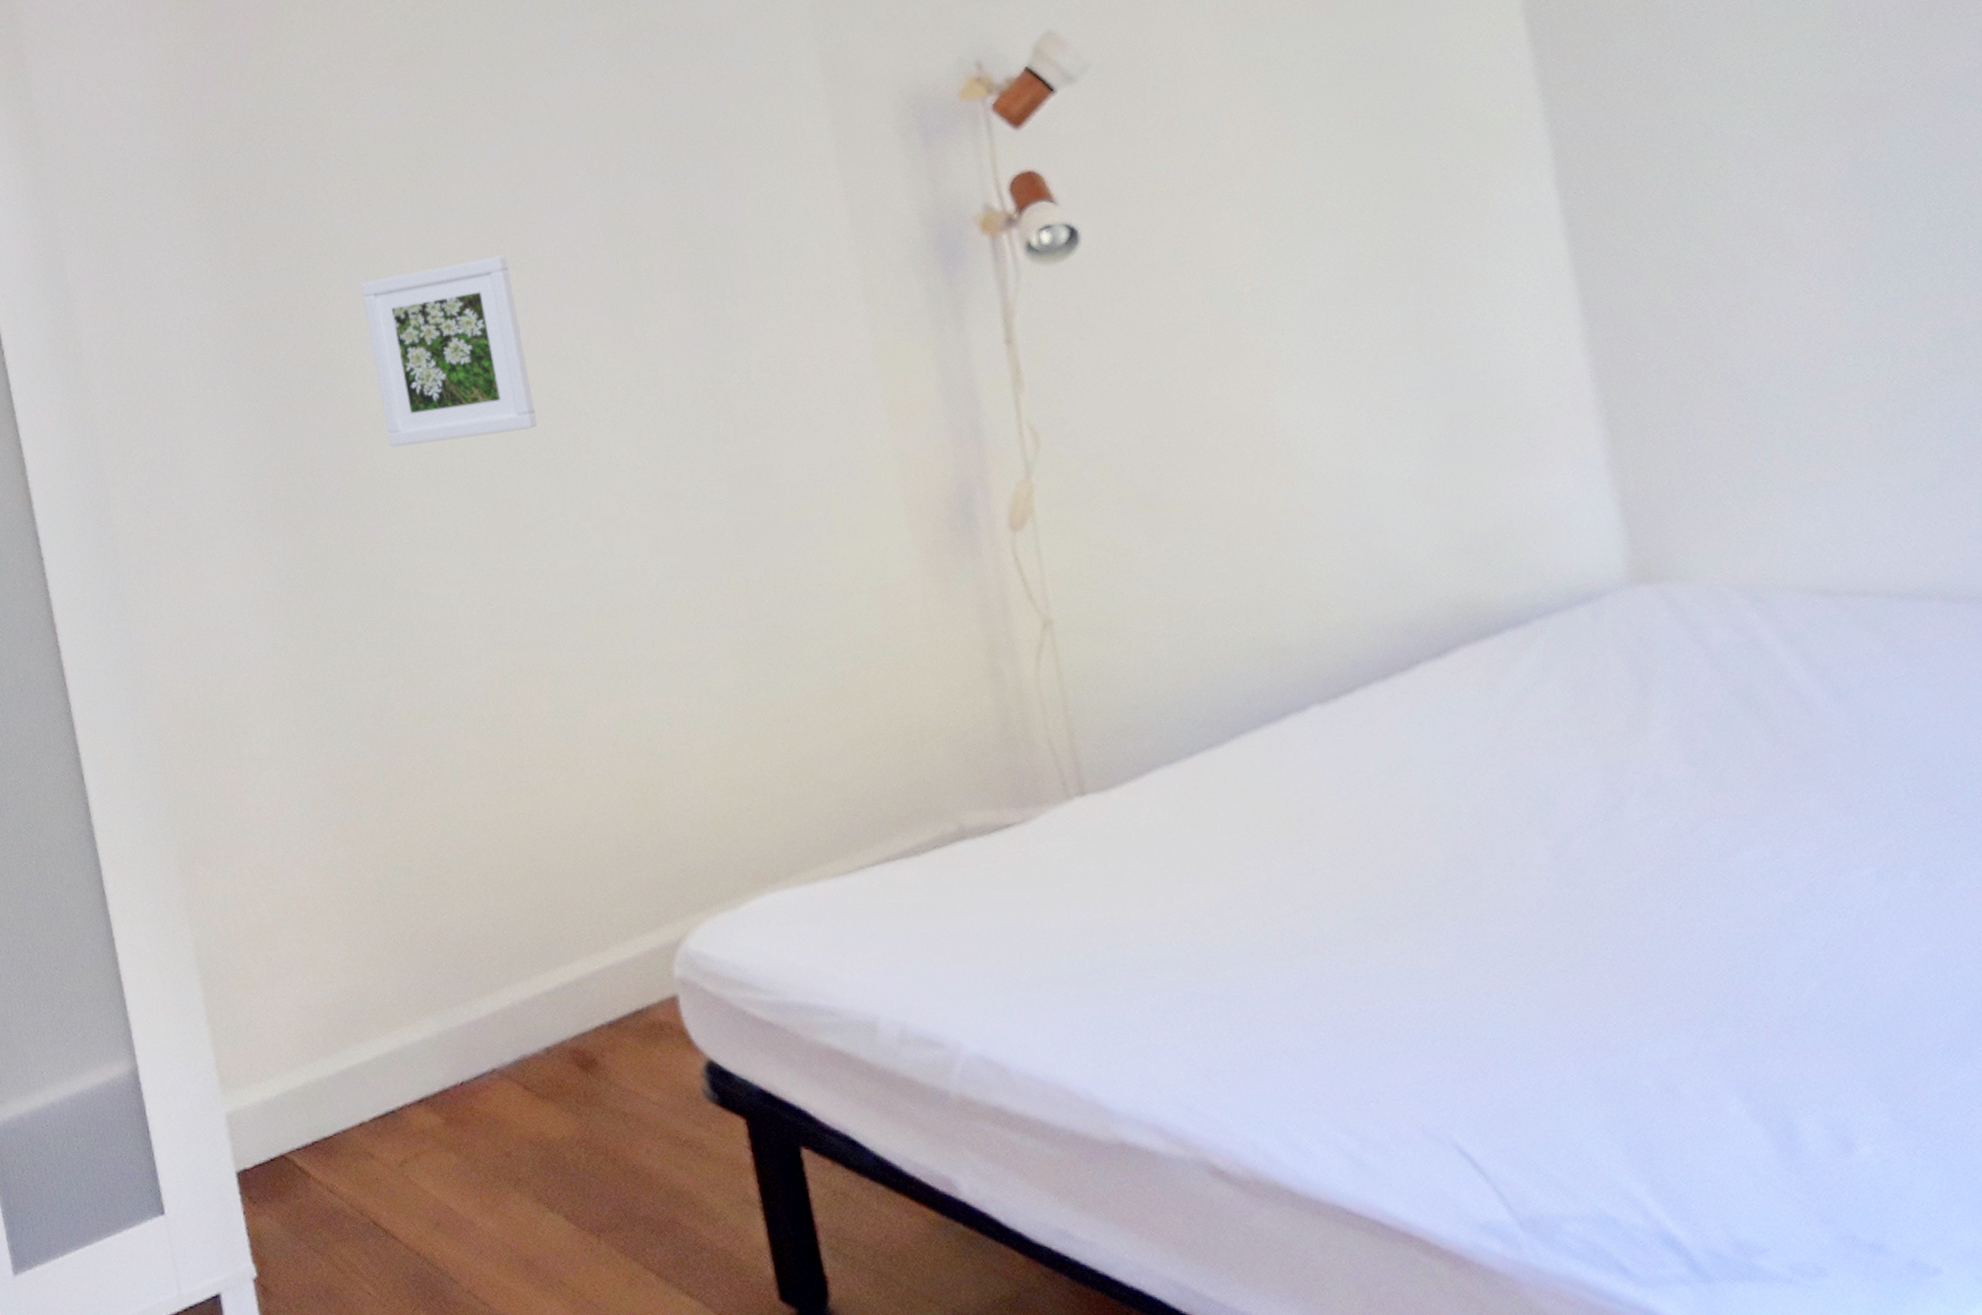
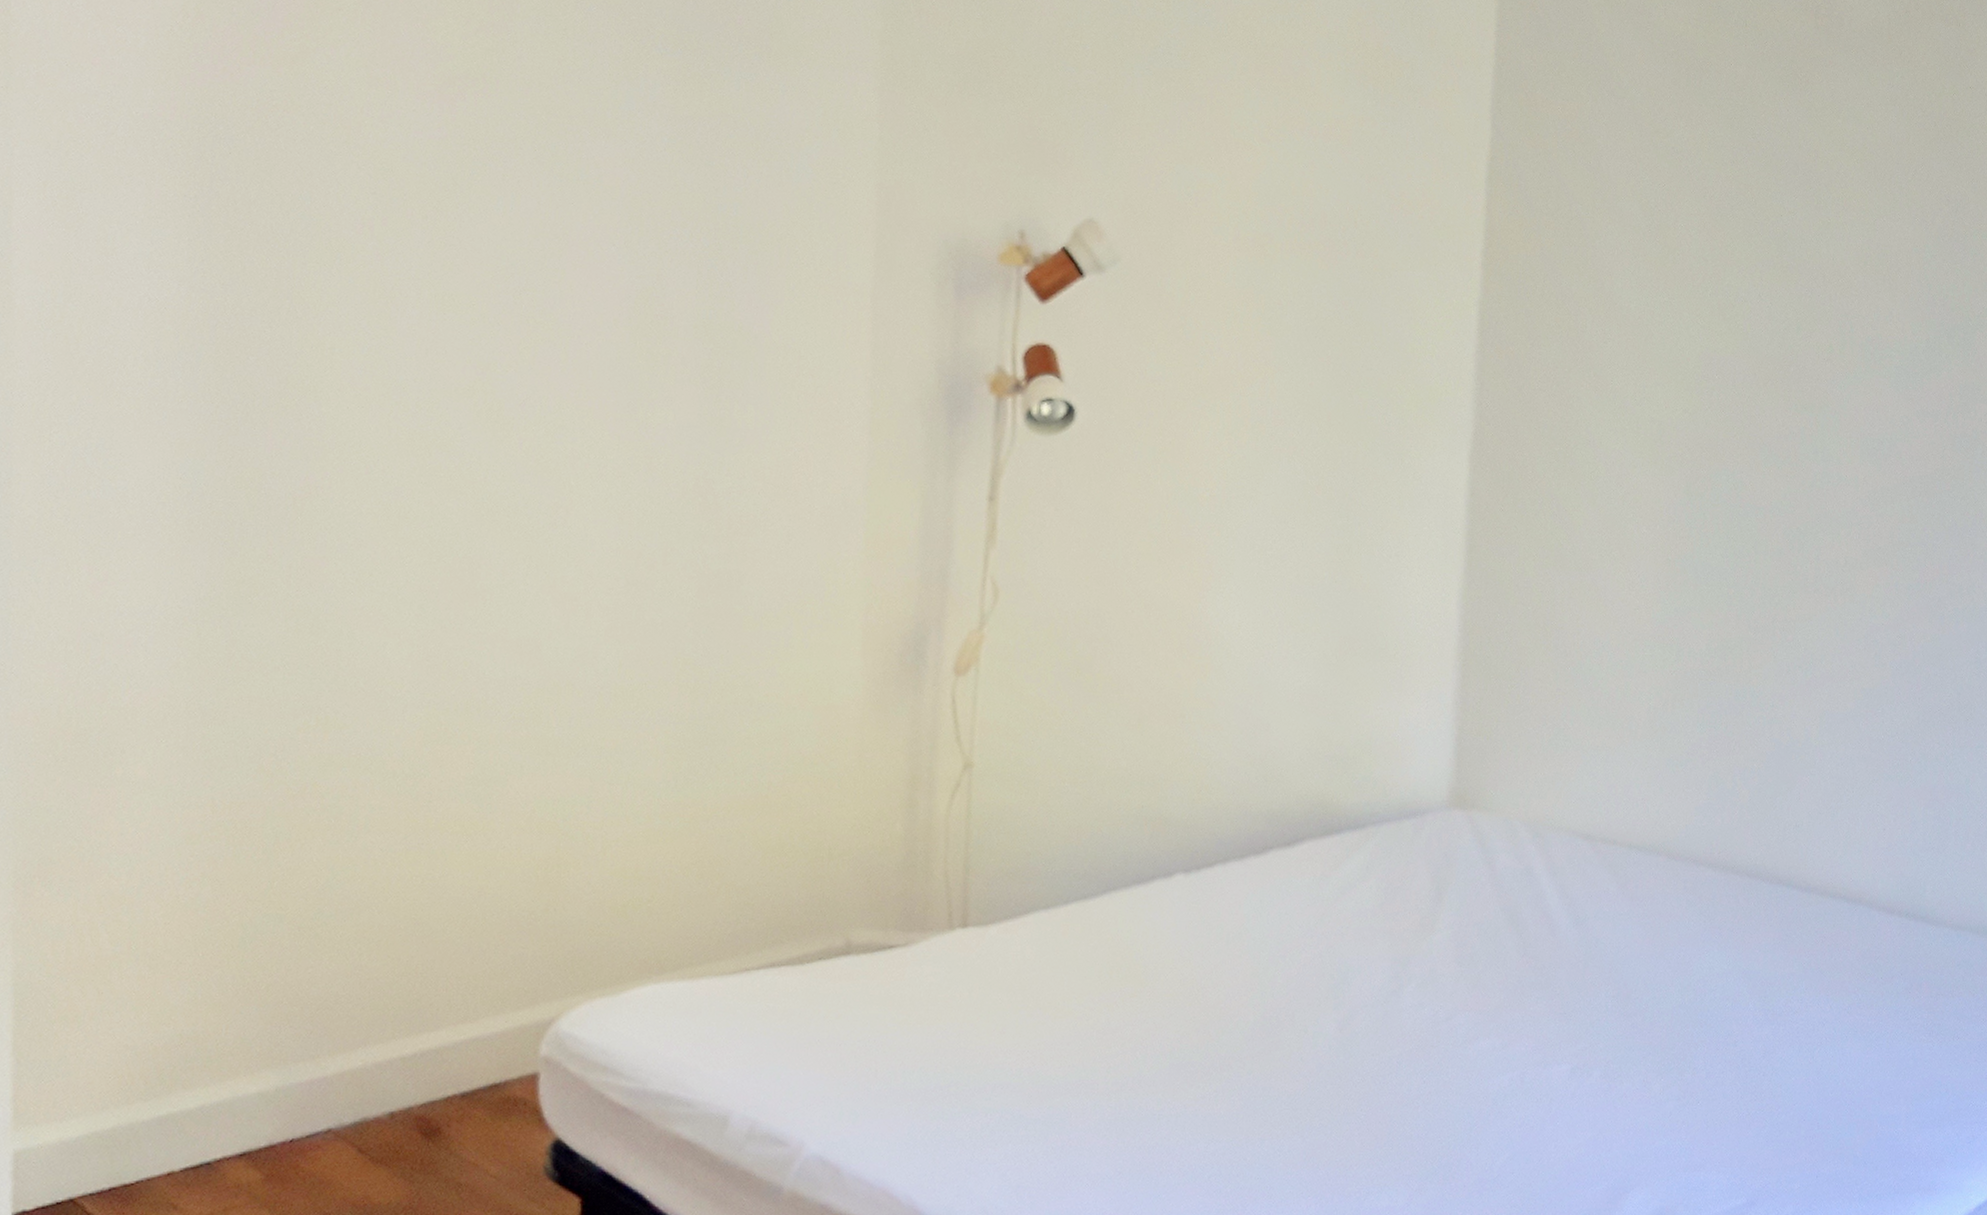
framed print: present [360,255,538,448] -> none [353,303,522,491]

